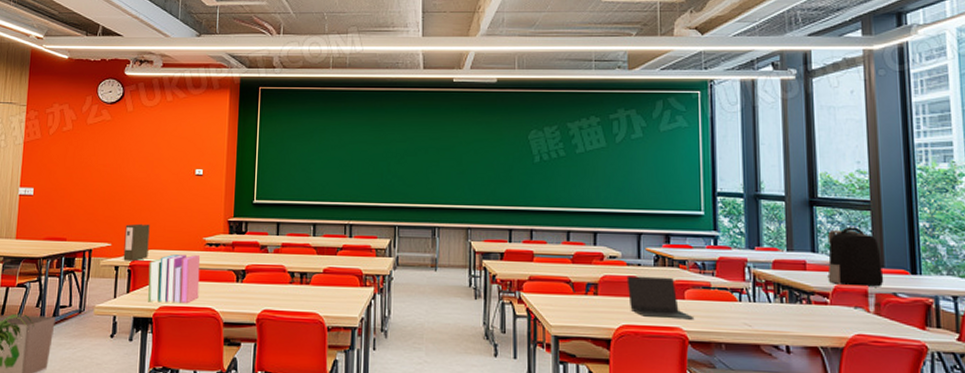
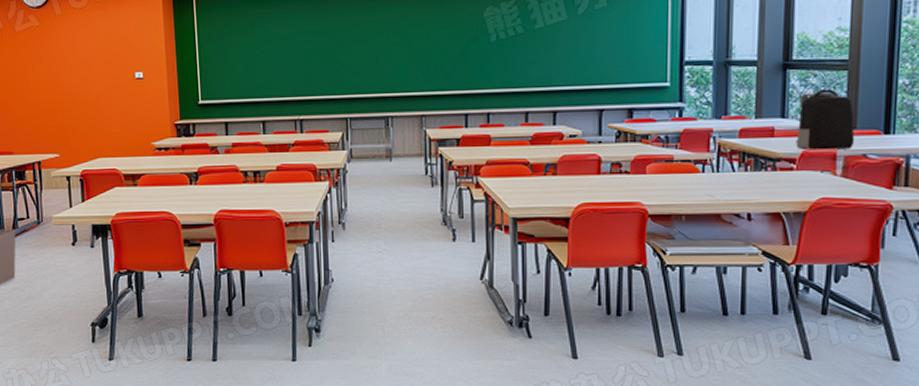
binder: present [123,223,150,262] -> none [71,132,98,171]
books: present [148,254,201,304] -> none [100,161,154,210]
laptop: present [626,276,695,320] -> none [587,152,656,194]

